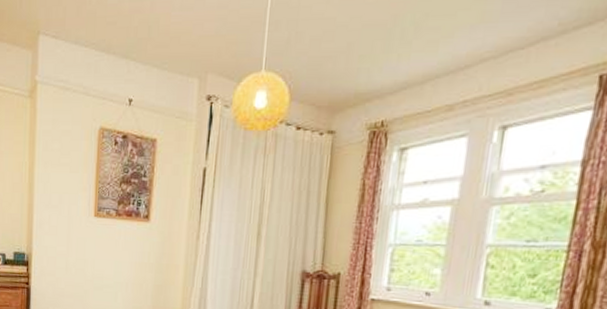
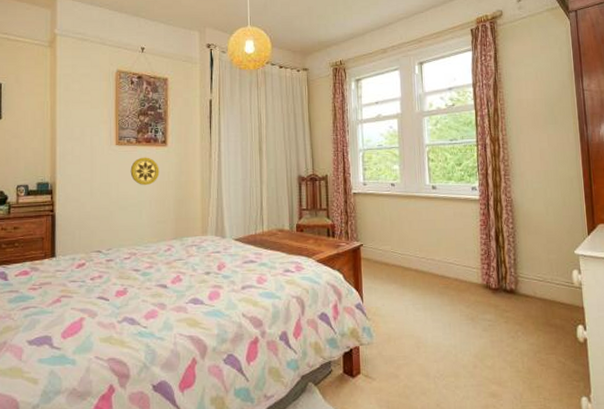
decorative plate: none [108,233,139,265] -> present [130,157,160,185]

